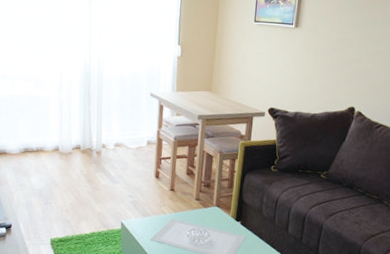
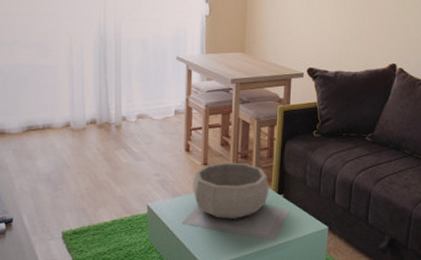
decorative bowl: none [160,189,229,240] -> present [192,162,270,219]

